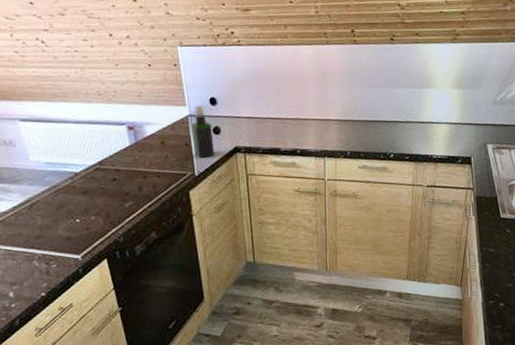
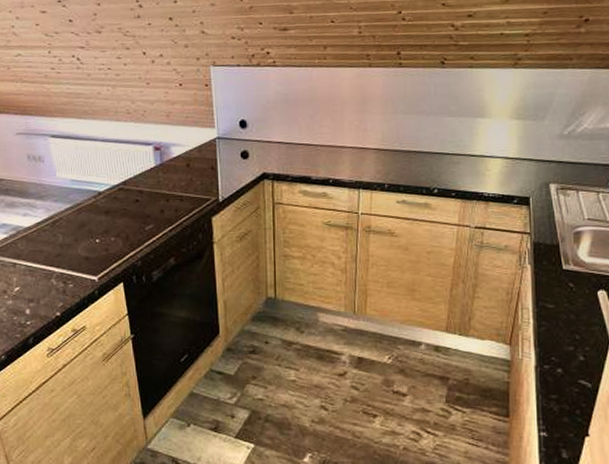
spray bottle: present [191,106,215,158] -> none [219,128,242,183]

